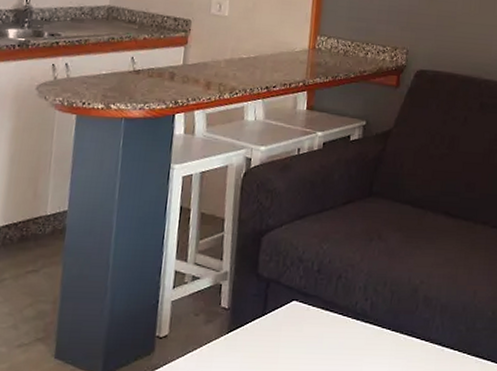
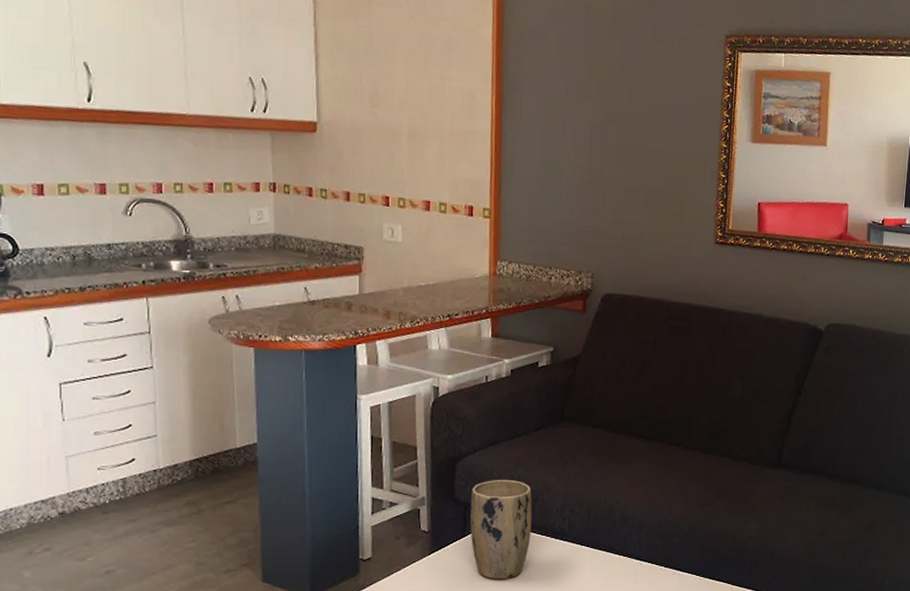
plant pot: none [270,255,336,364] -> present [470,480,532,580]

